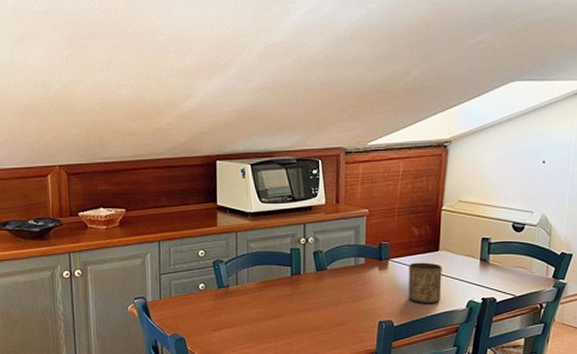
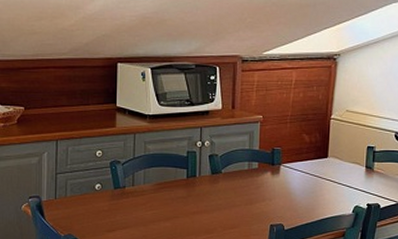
cup: present [408,262,442,303] -> none [299,168,331,208]

